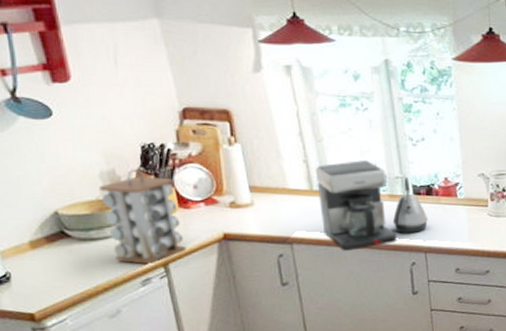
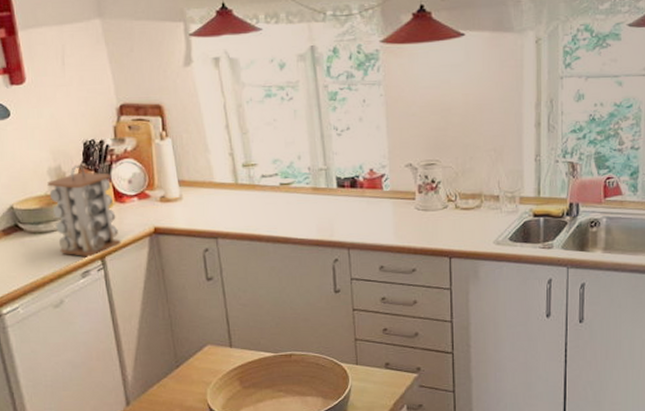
coffee maker: present [315,160,397,251] -> none [240,152,320,246]
kettle: present [392,177,429,234] -> none [315,169,353,229]

